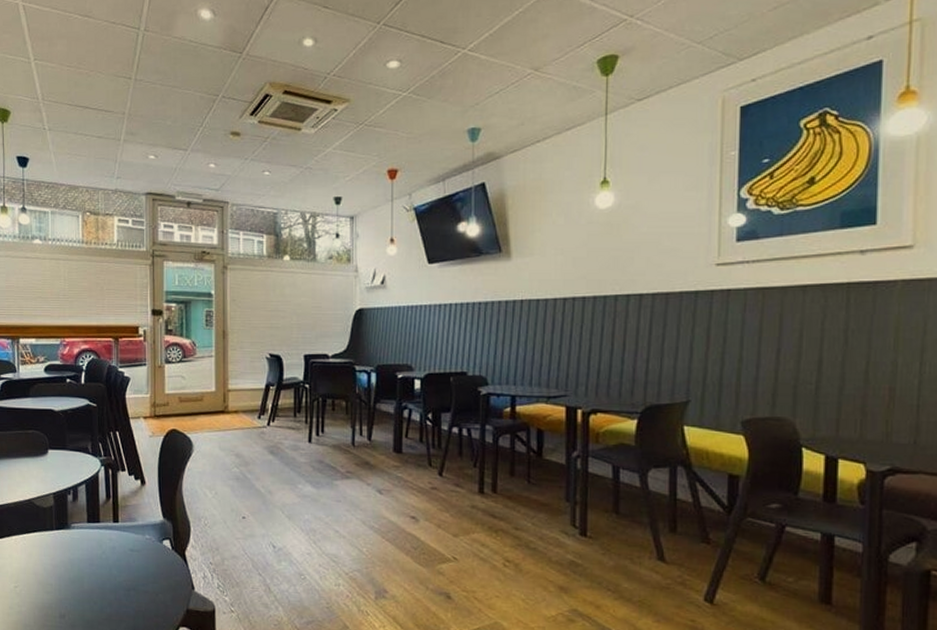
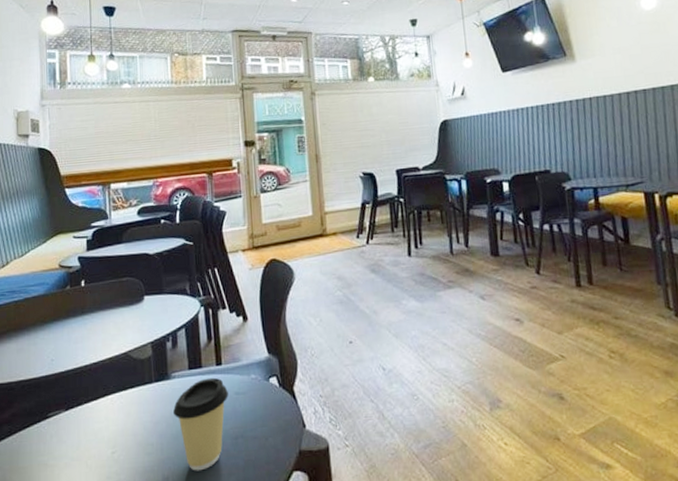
coffee cup: none [72,532,123,614] -> present [173,377,228,471]

